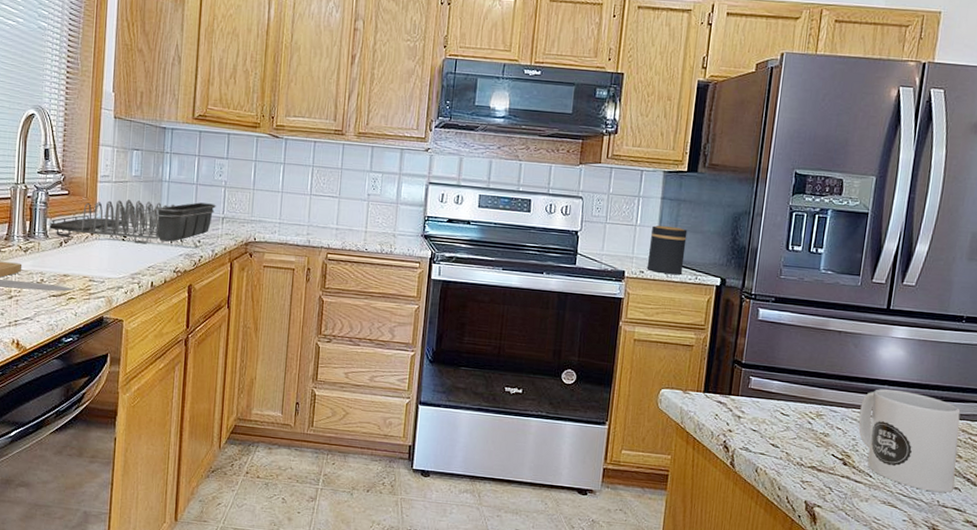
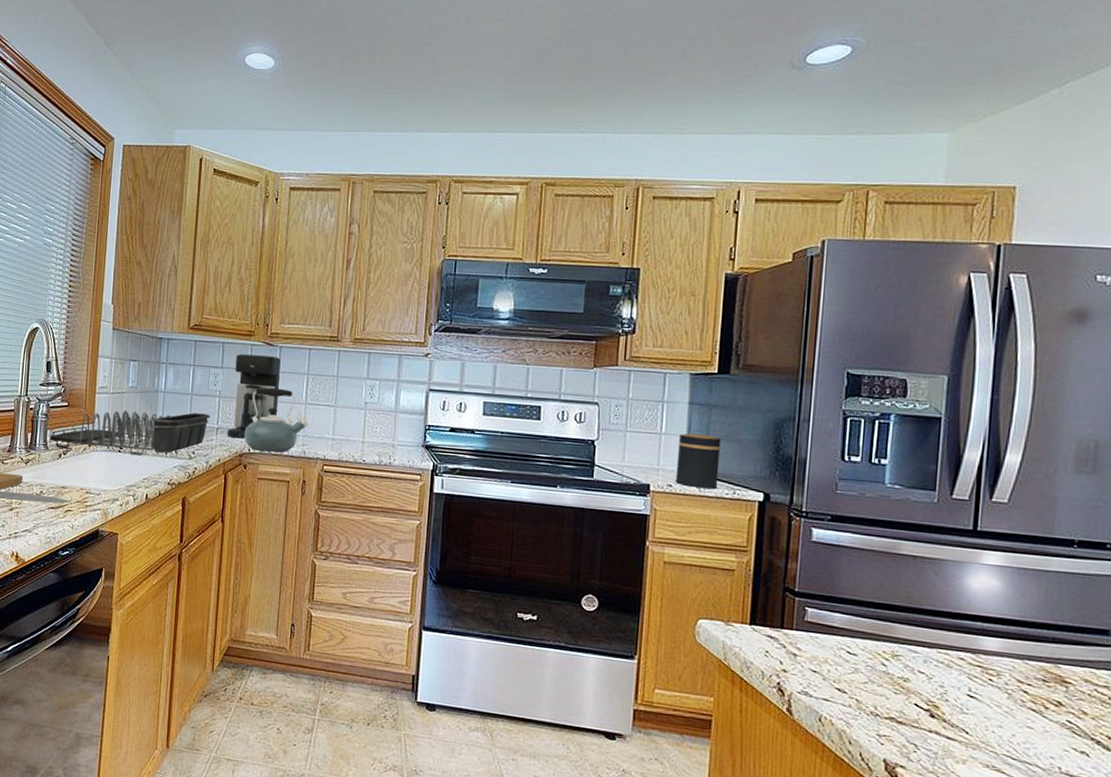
coffee maker: none [233,145,286,228] -> present [228,354,281,439]
kettle: none [249,178,314,242] -> present [244,387,309,453]
mug: present [858,389,961,493] -> none [946,626,1081,758]

